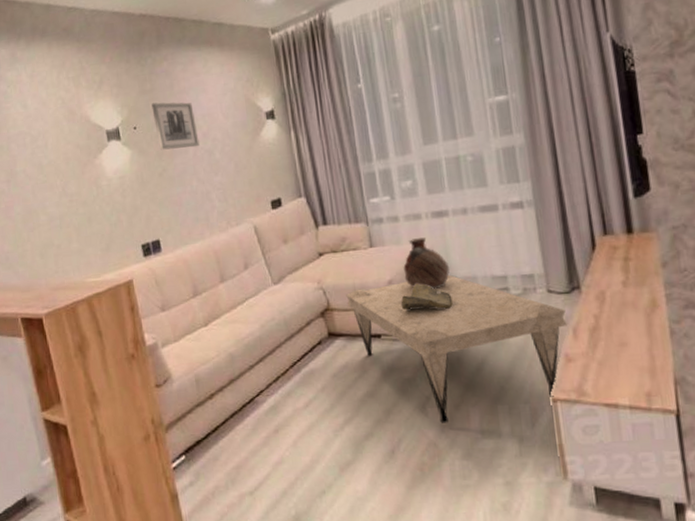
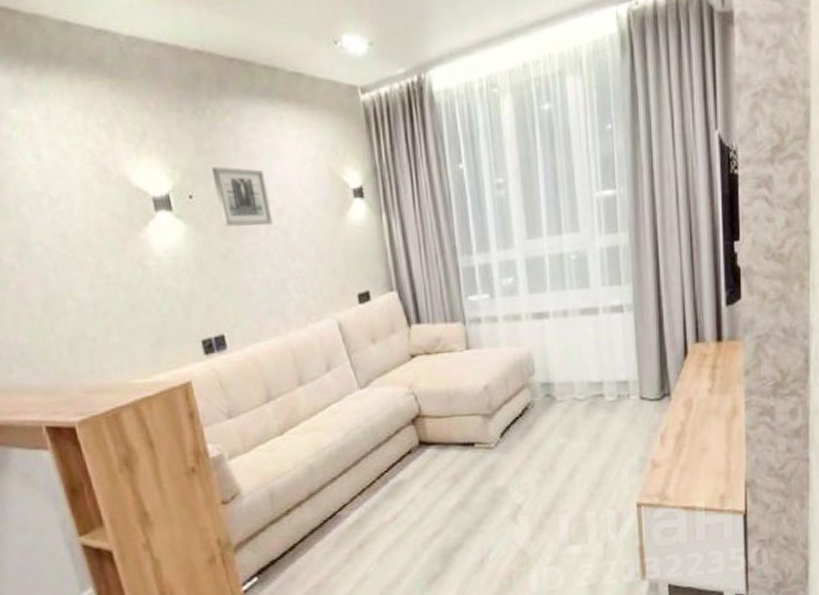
coffee table: present [346,274,567,423] -> none [439,380,656,531]
decorative bowl: present [400,283,453,310] -> none [496,389,549,416]
vase: present [403,238,450,289] -> none [500,340,547,395]

